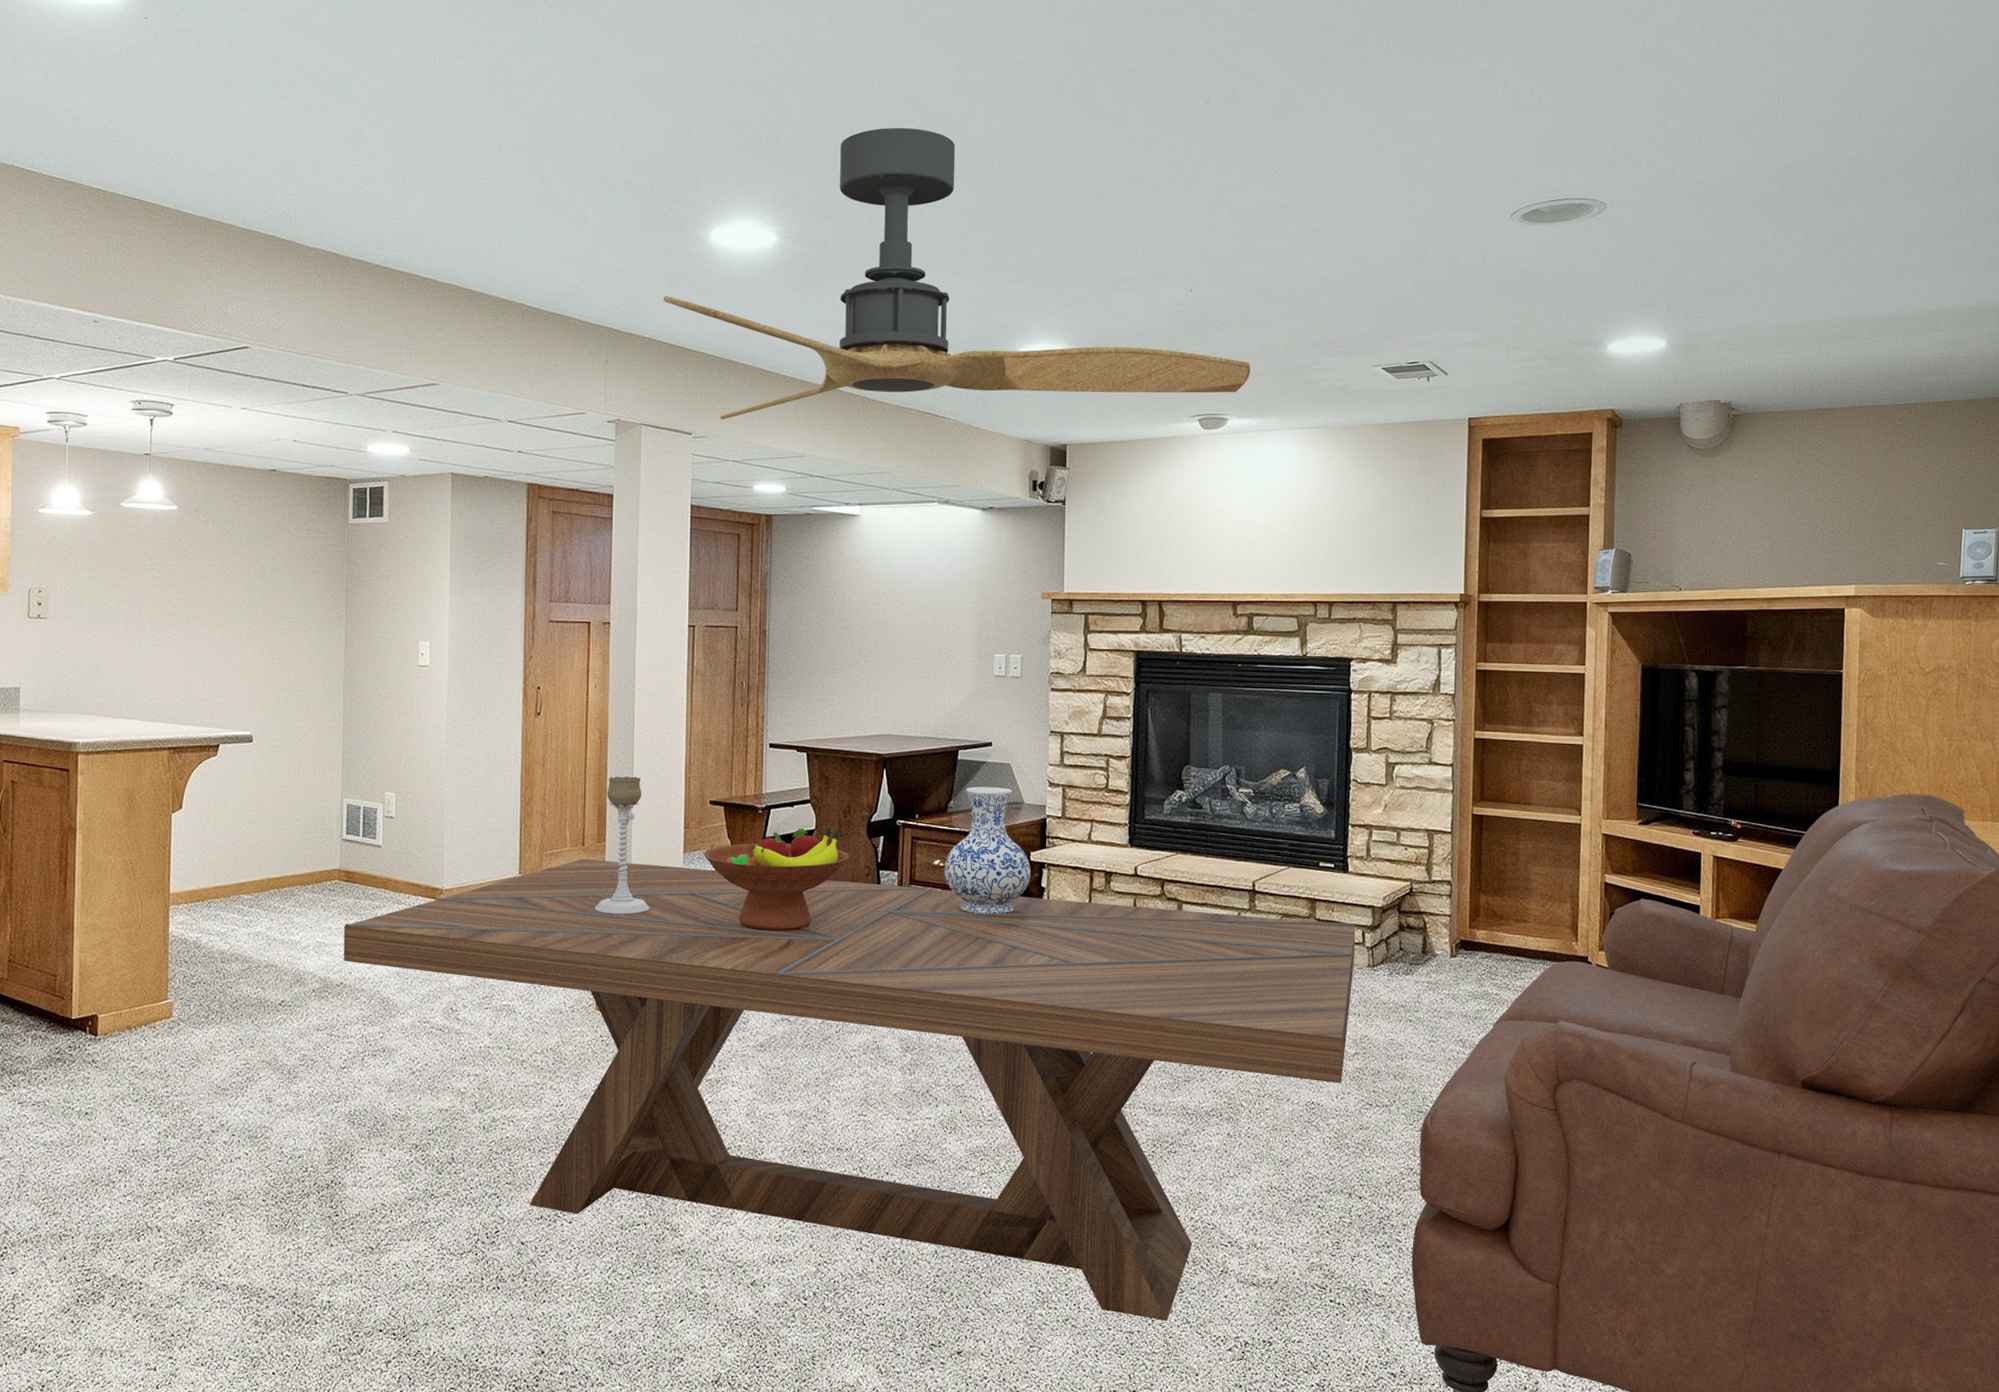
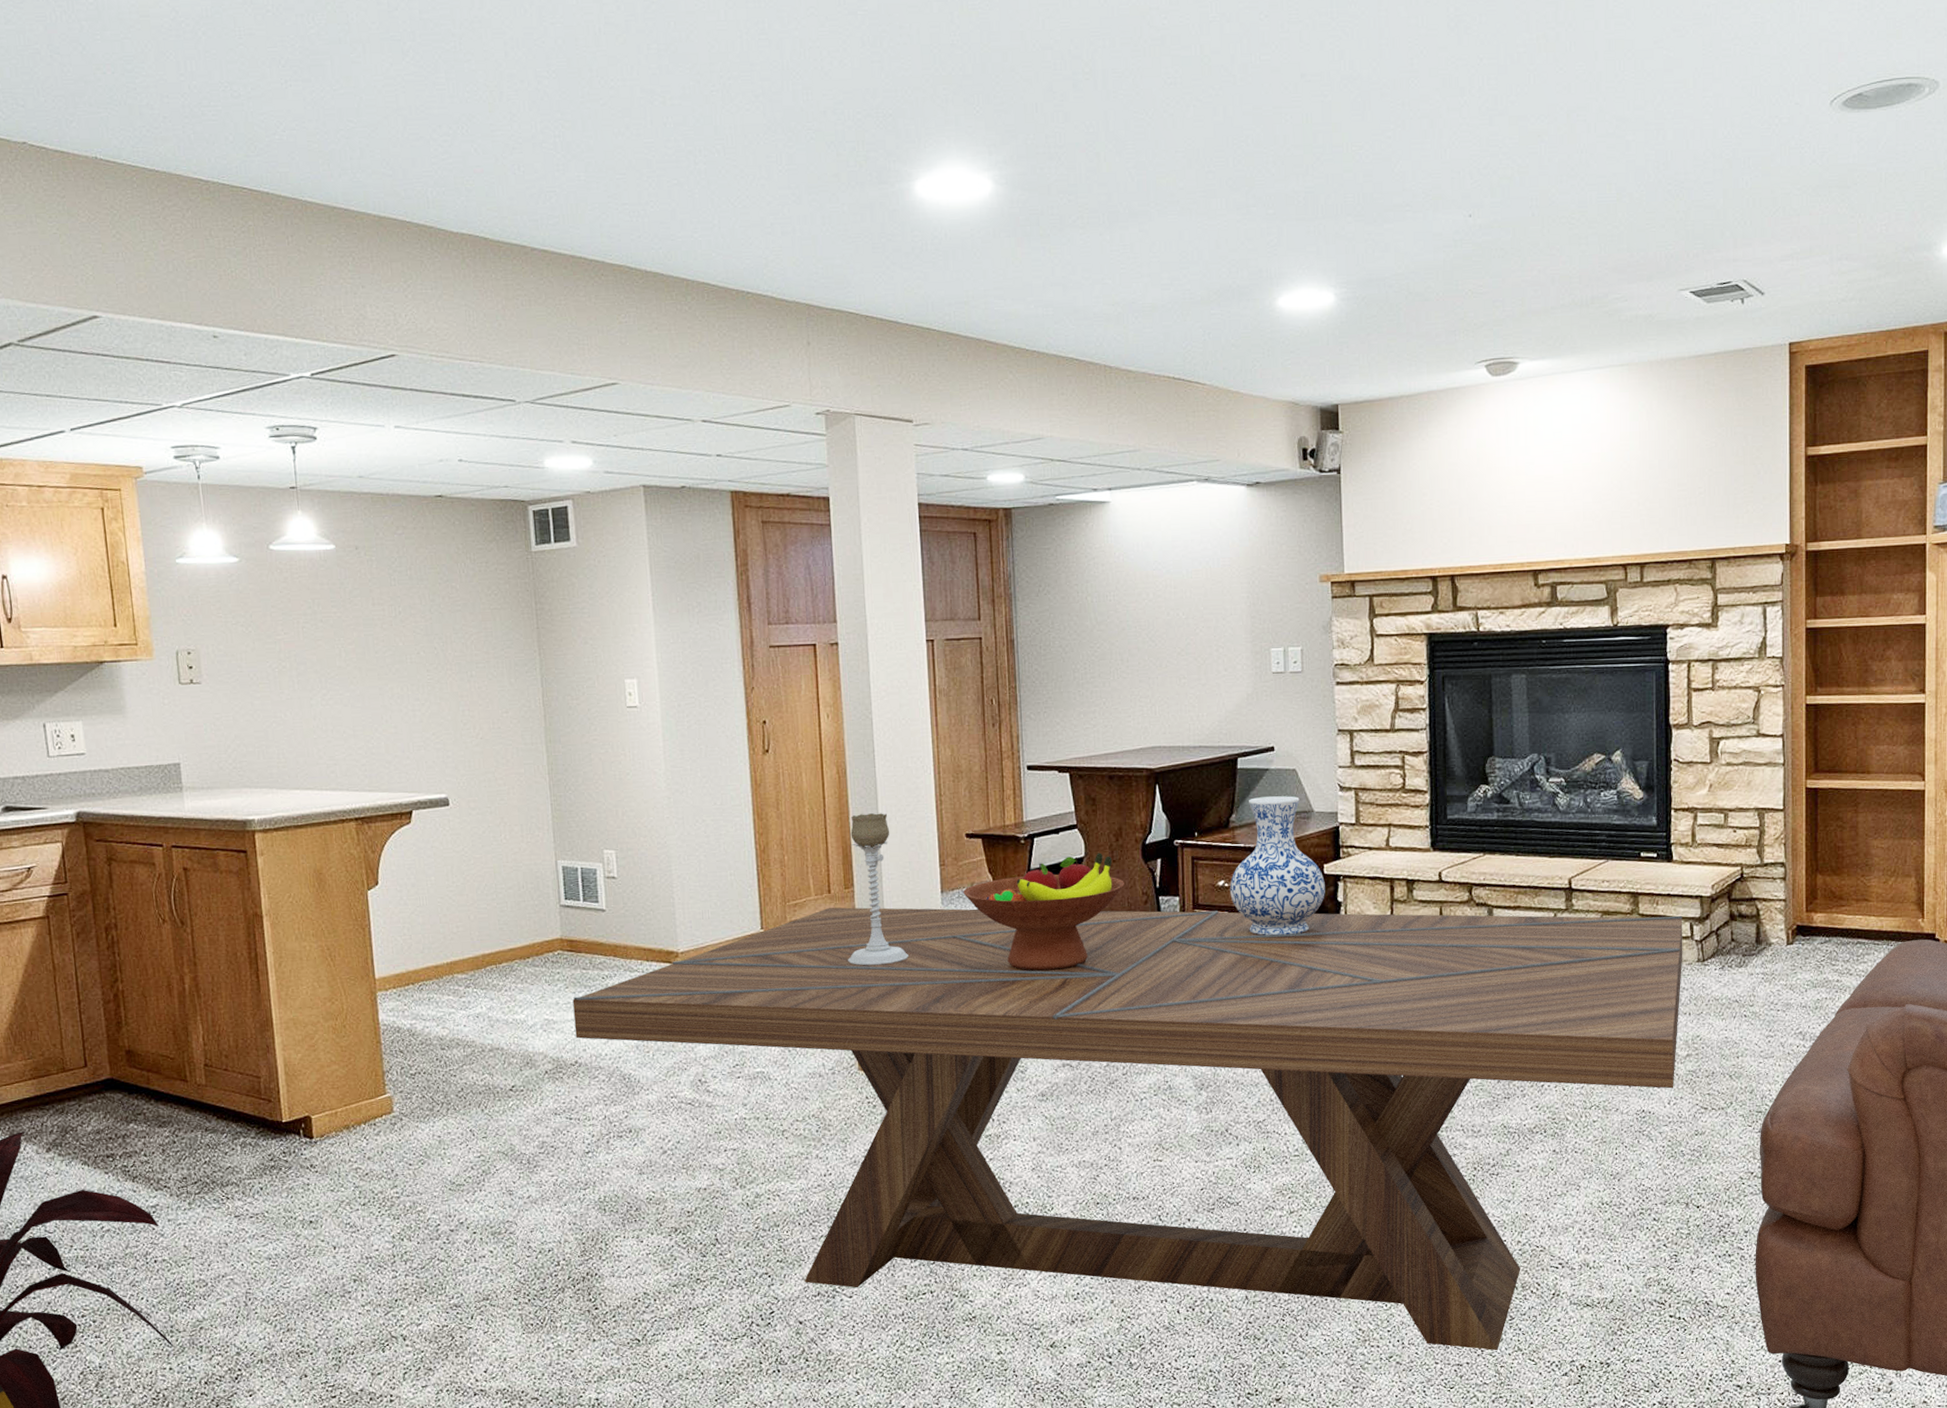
ceiling fan: present [664,127,1251,420] -> none [868,43,1542,403]

